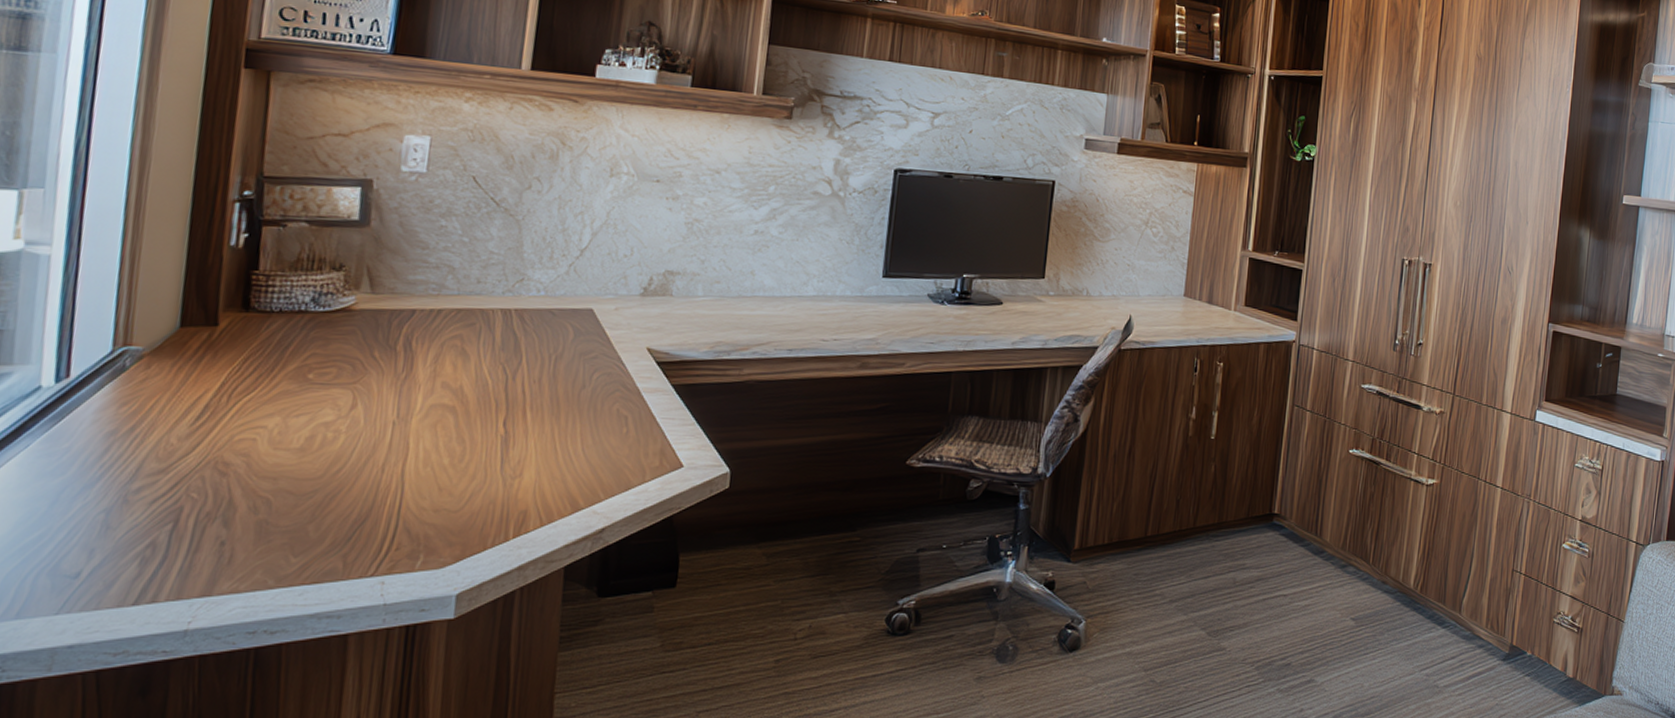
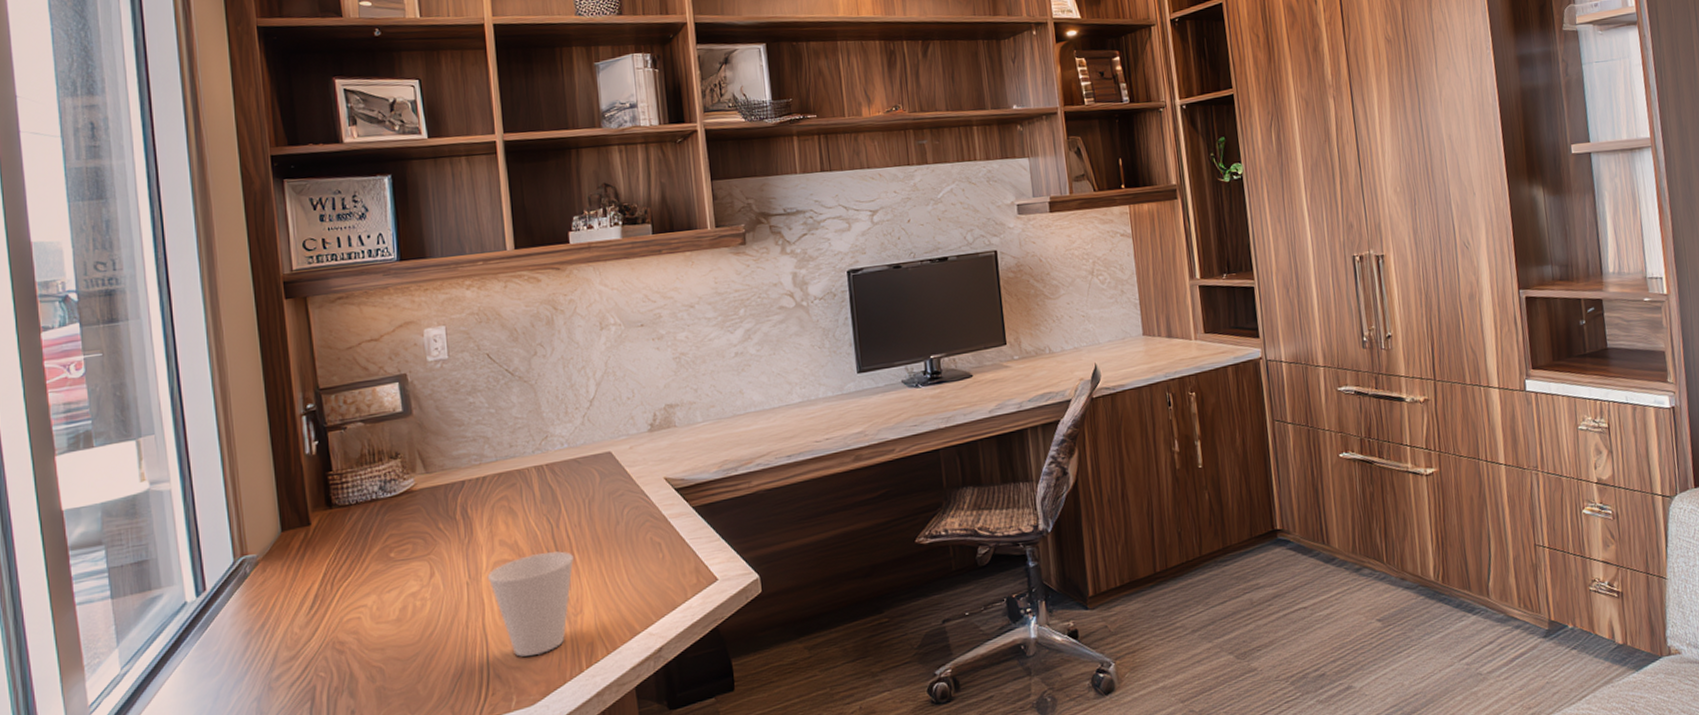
cup: none [419,403,526,515] -> present [487,551,575,657]

